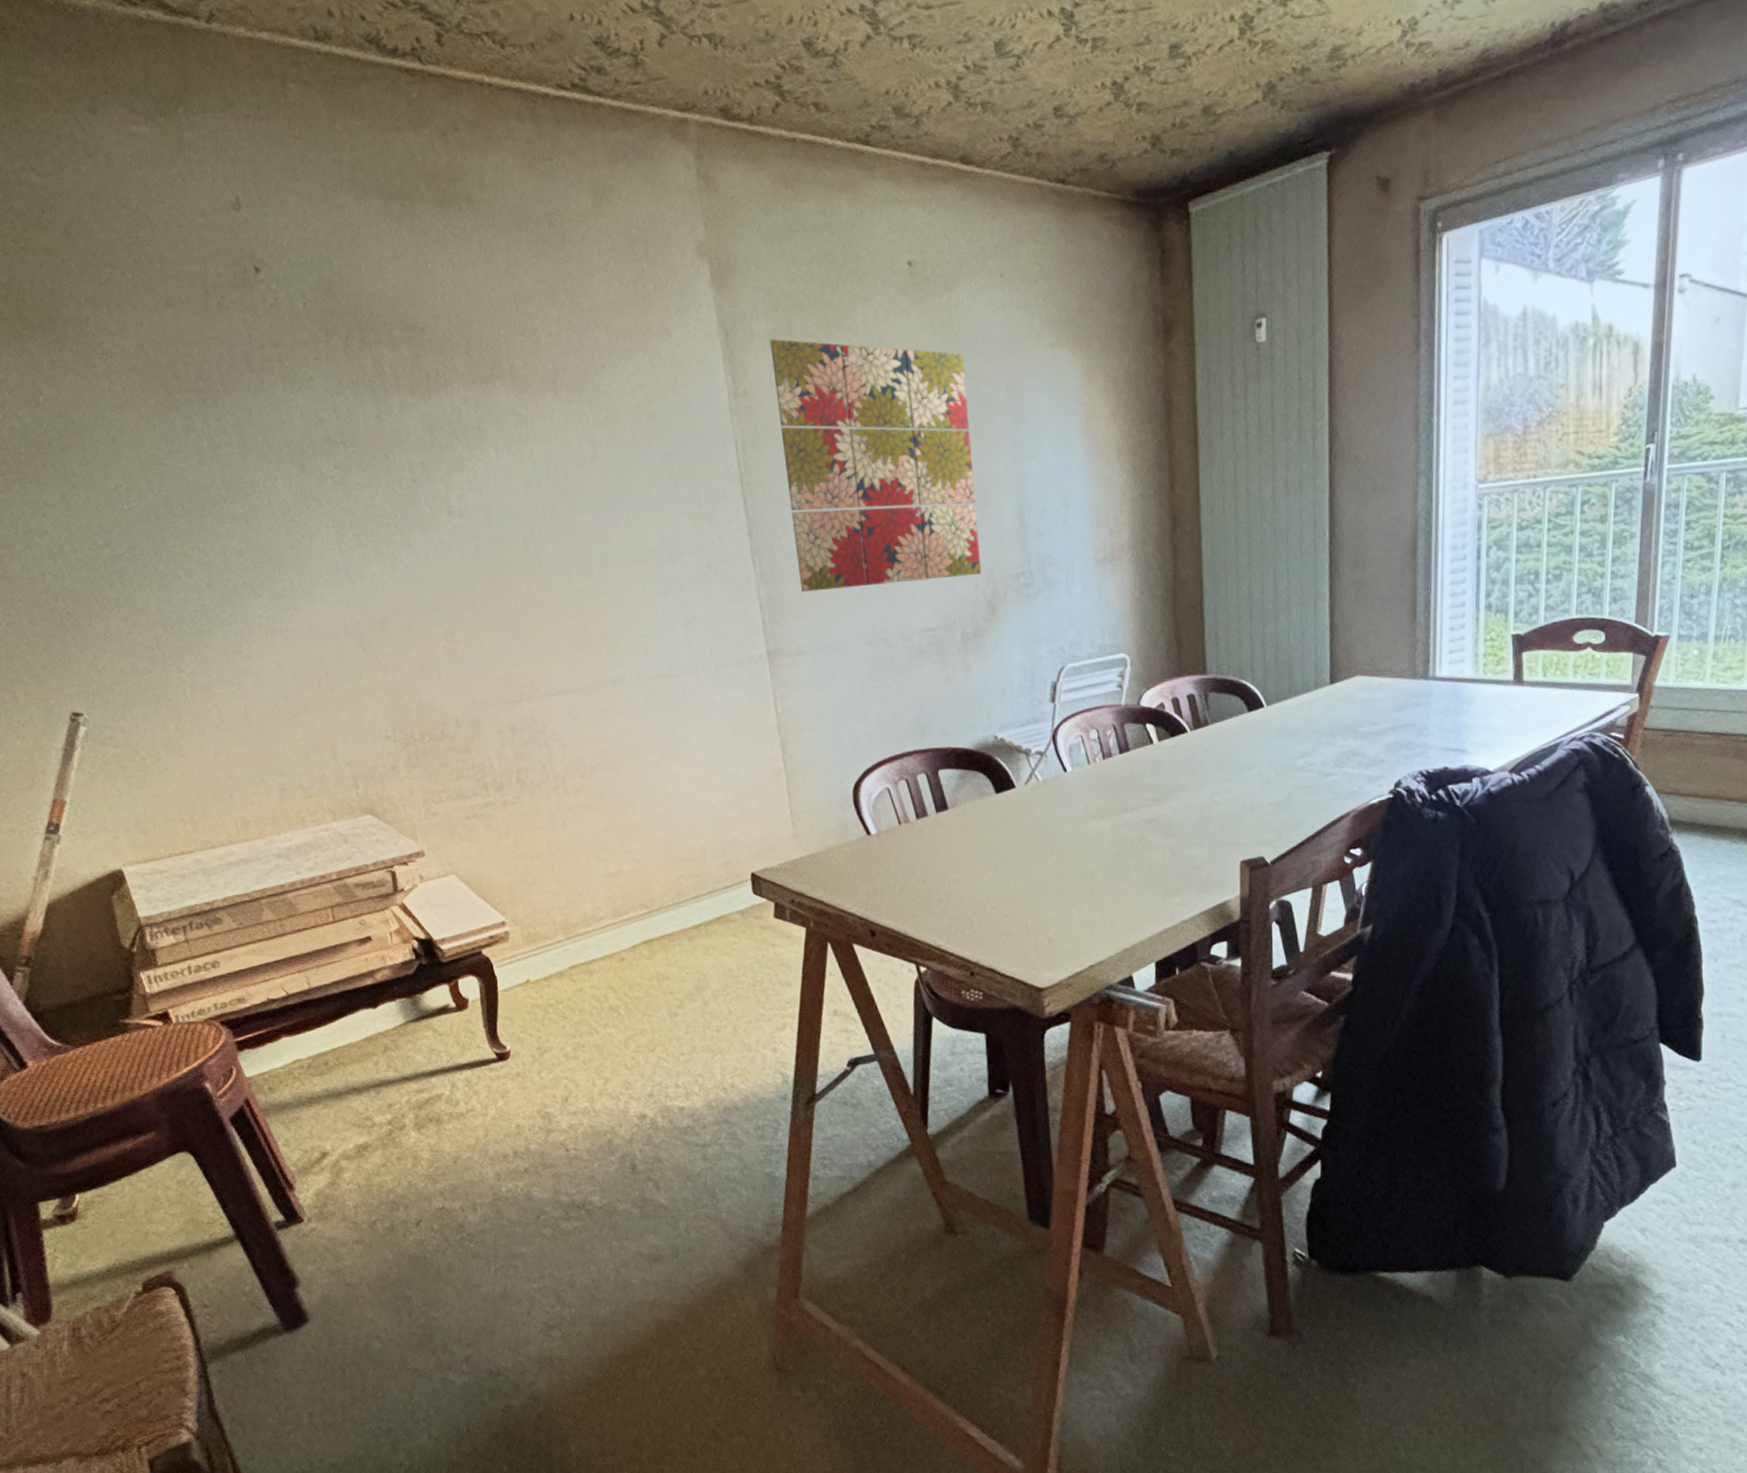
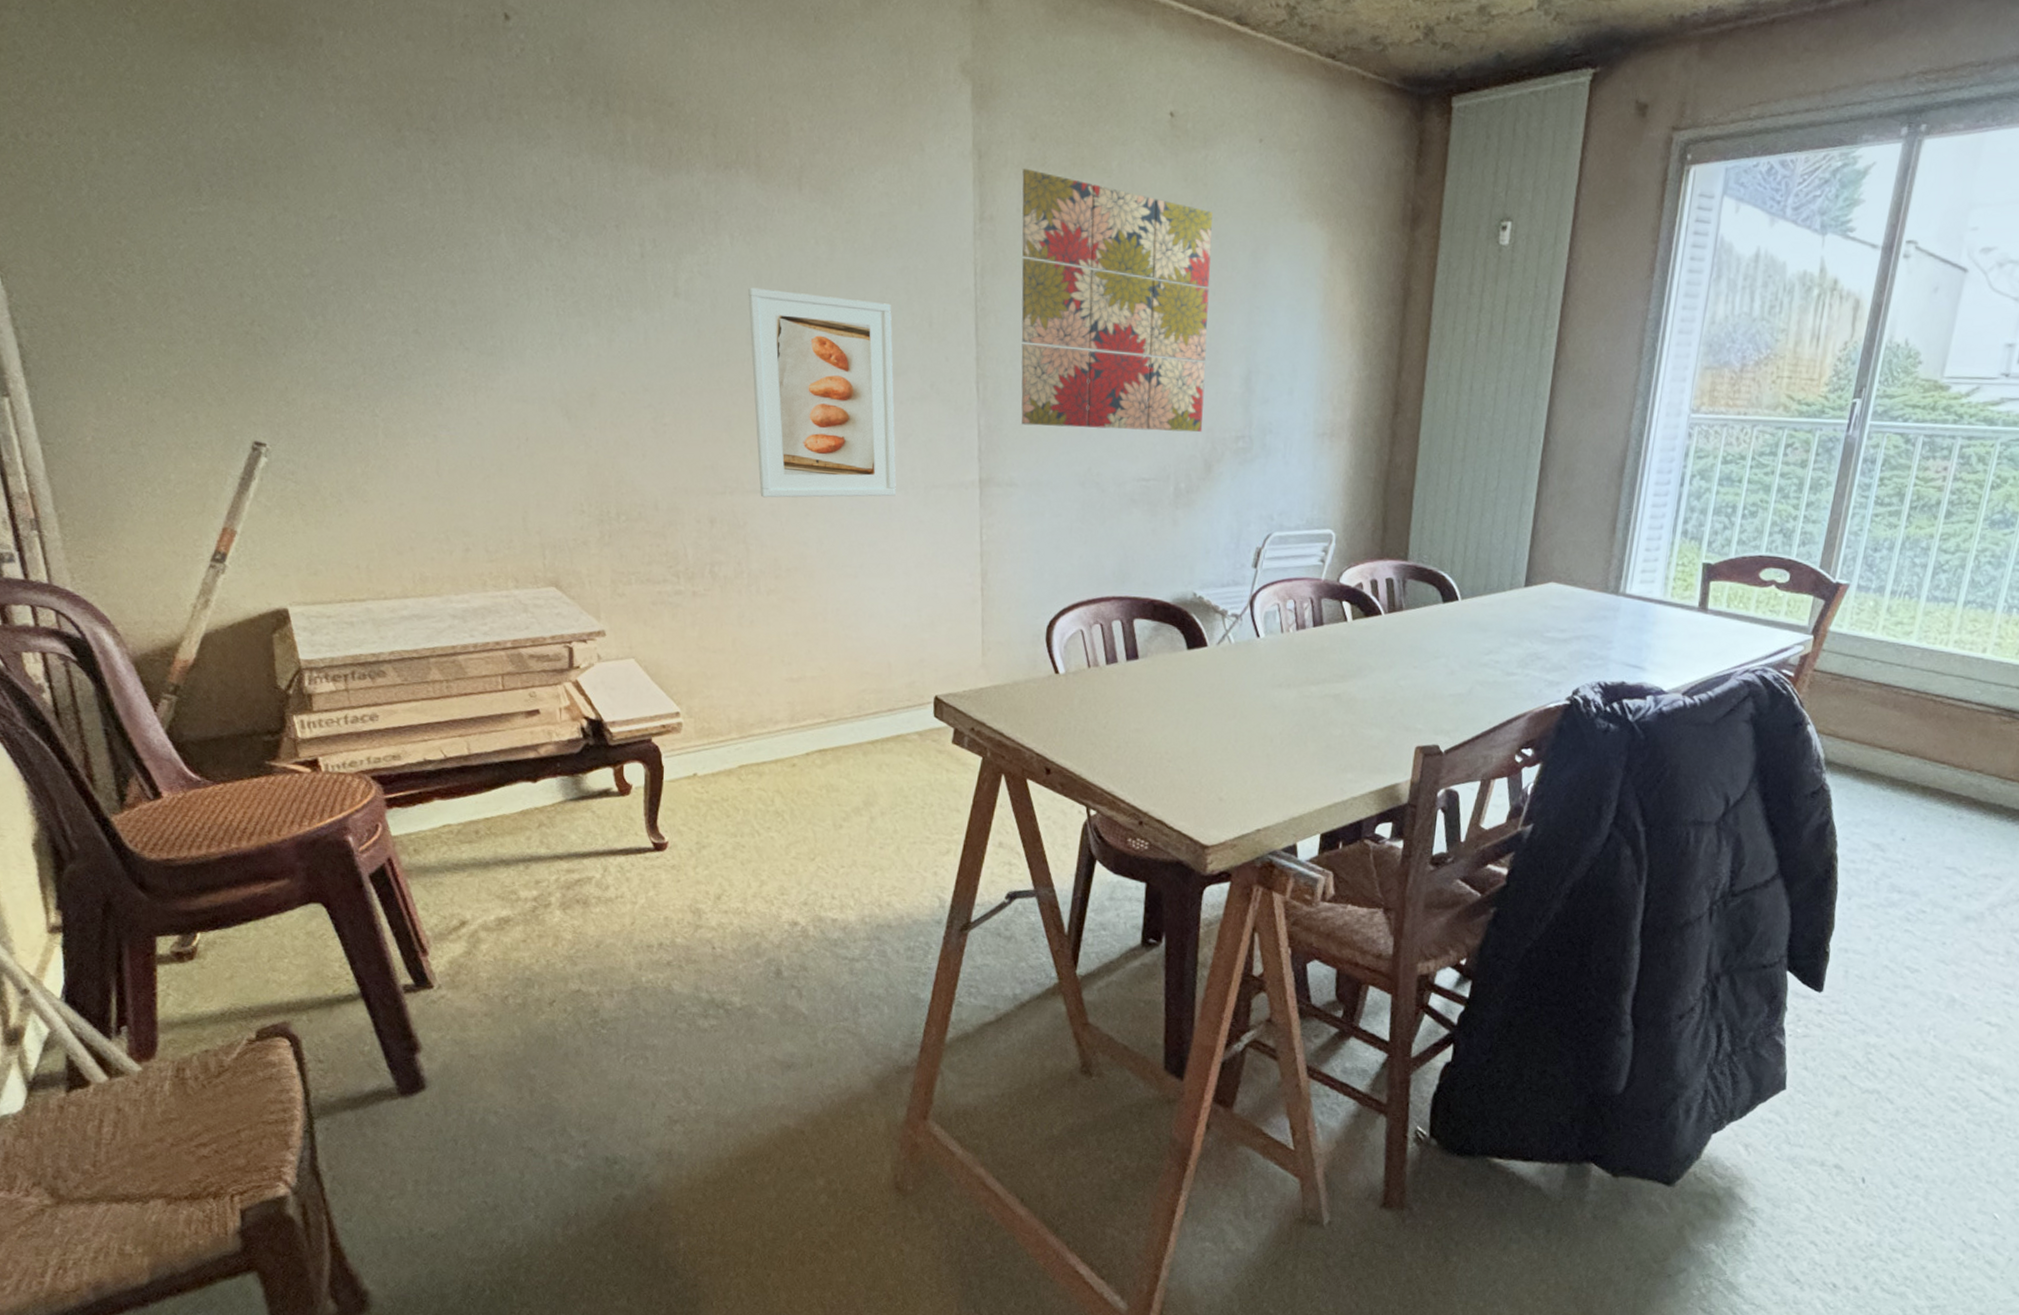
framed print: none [519,492,687,700] -> present [748,287,896,498]

